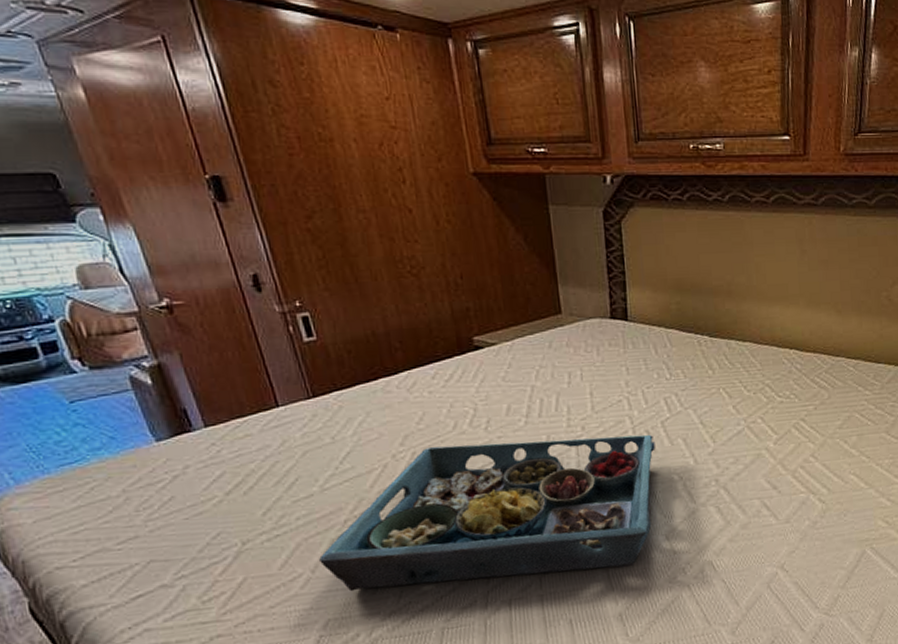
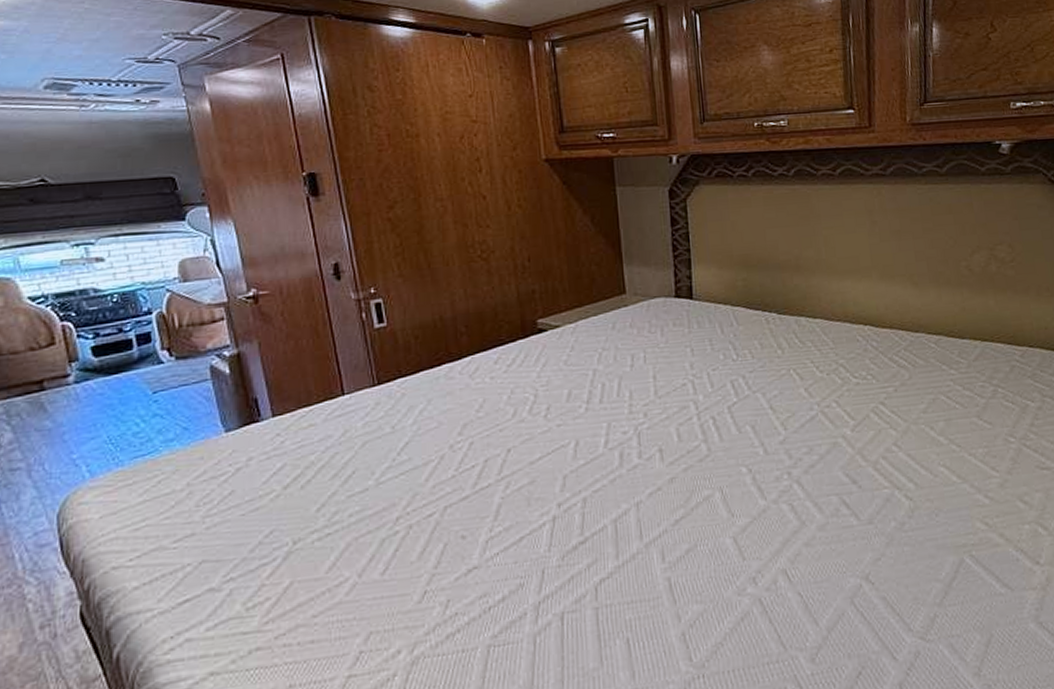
serving tray: present [319,434,655,592] -> none [368,421,722,600]

